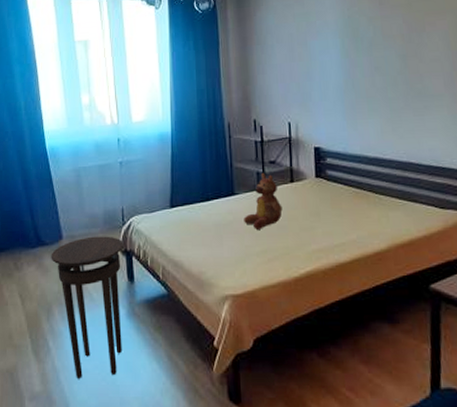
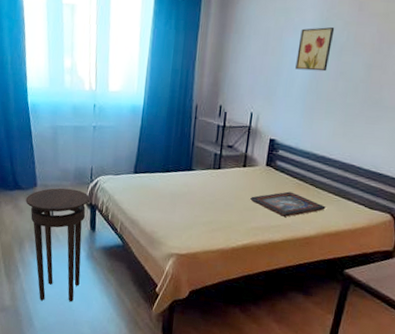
teddy bear: present [244,173,283,229] -> none [196,155,232,203]
decorative tray: none [305,202,392,232] -> present [250,191,326,217]
wall art: none [325,25,361,71] -> present [295,27,335,72]

